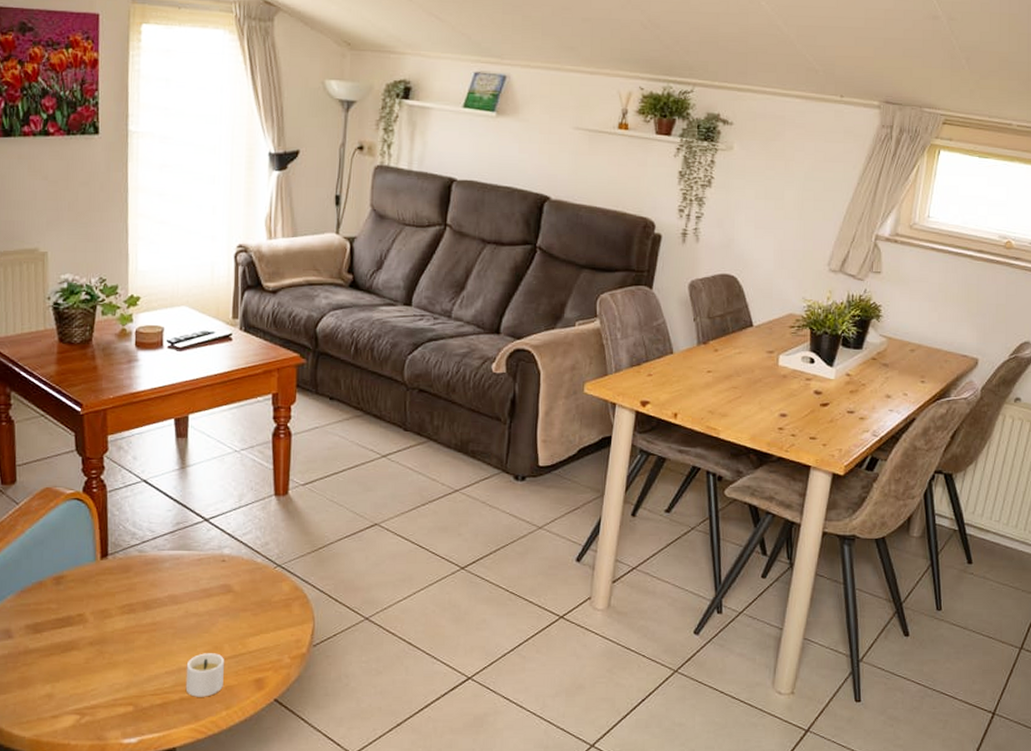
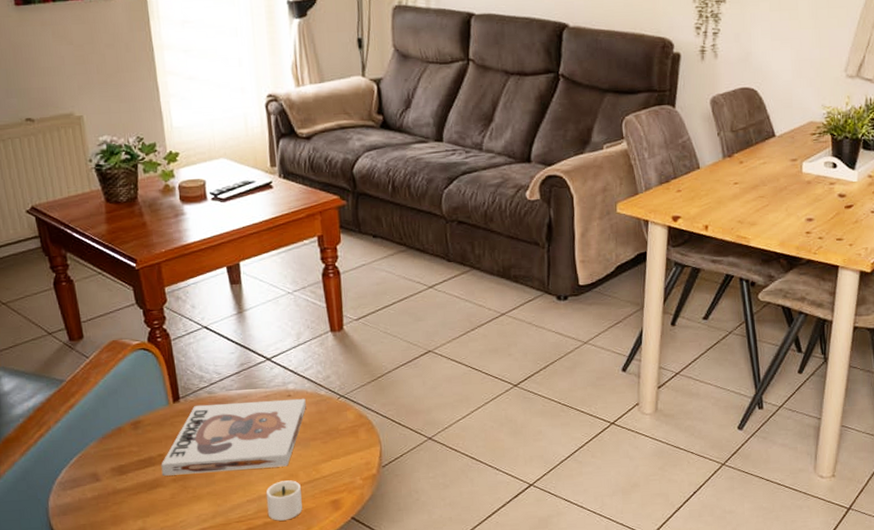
board game: none [78,563,240,638] -> present [161,398,306,476]

